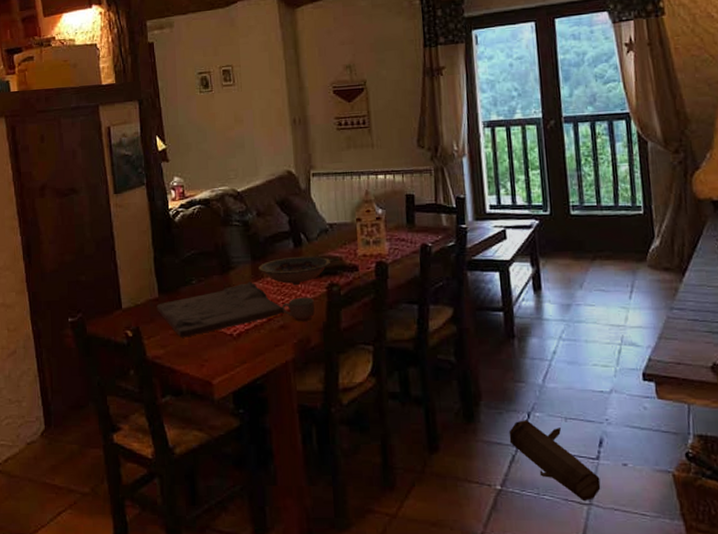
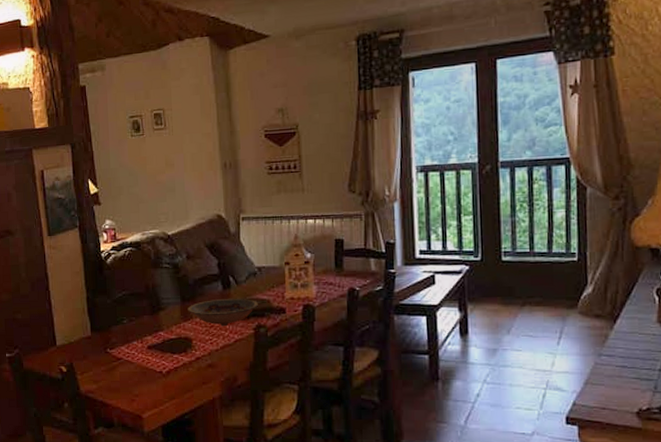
napkin: present [156,281,285,338] -> none [89,322,213,374]
cup: present [281,297,315,321] -> none [209,337,242,360]

